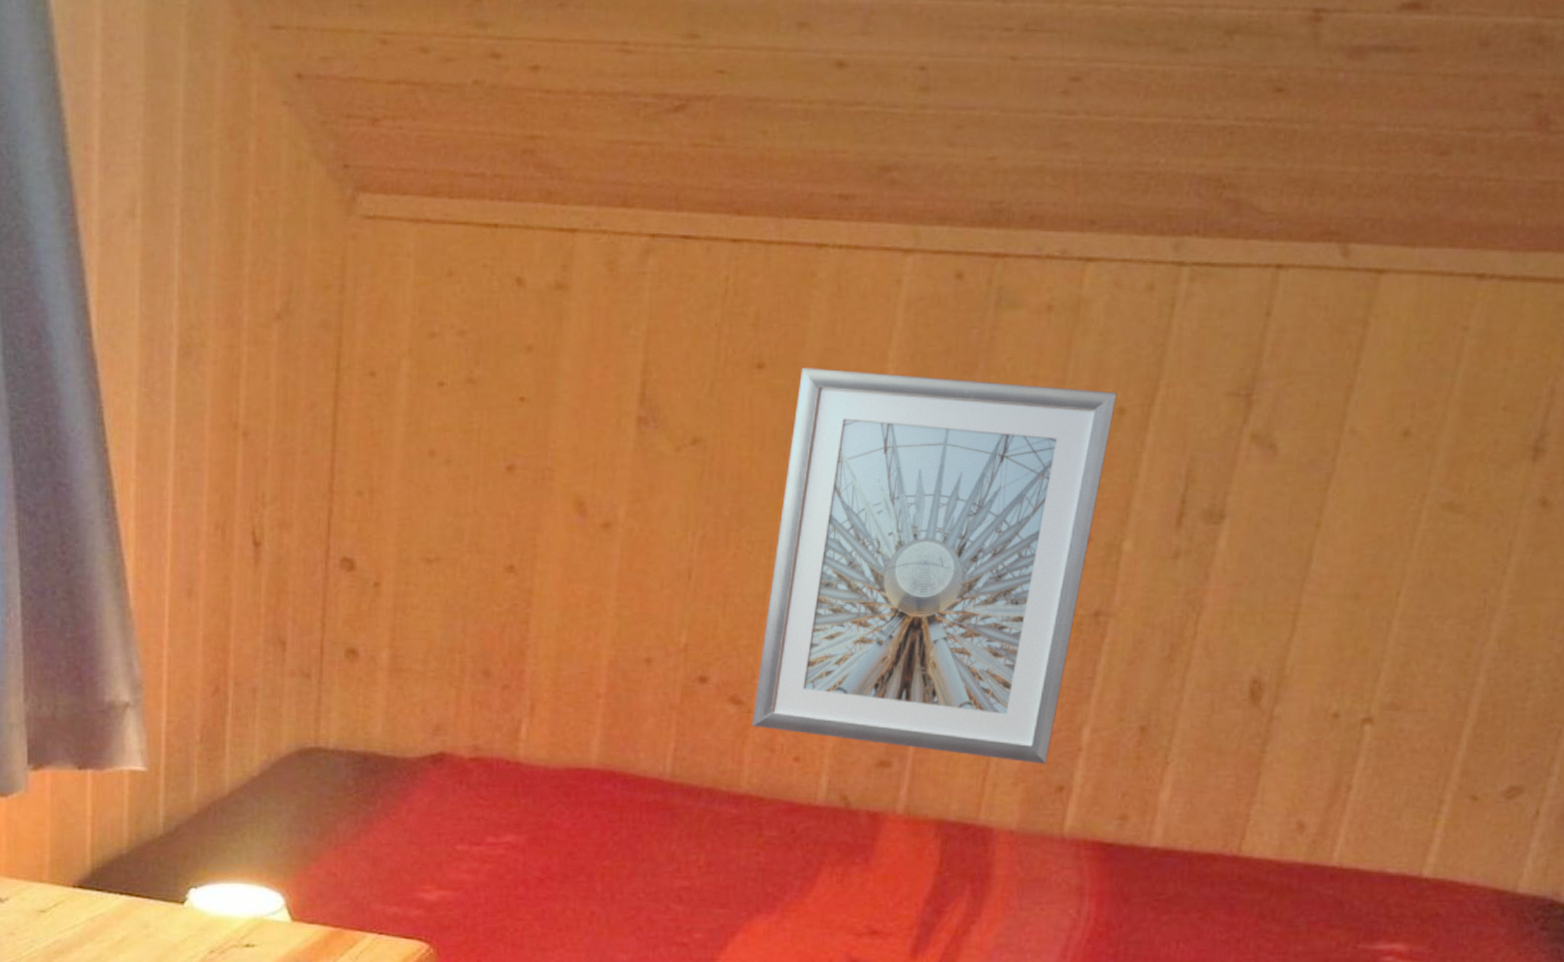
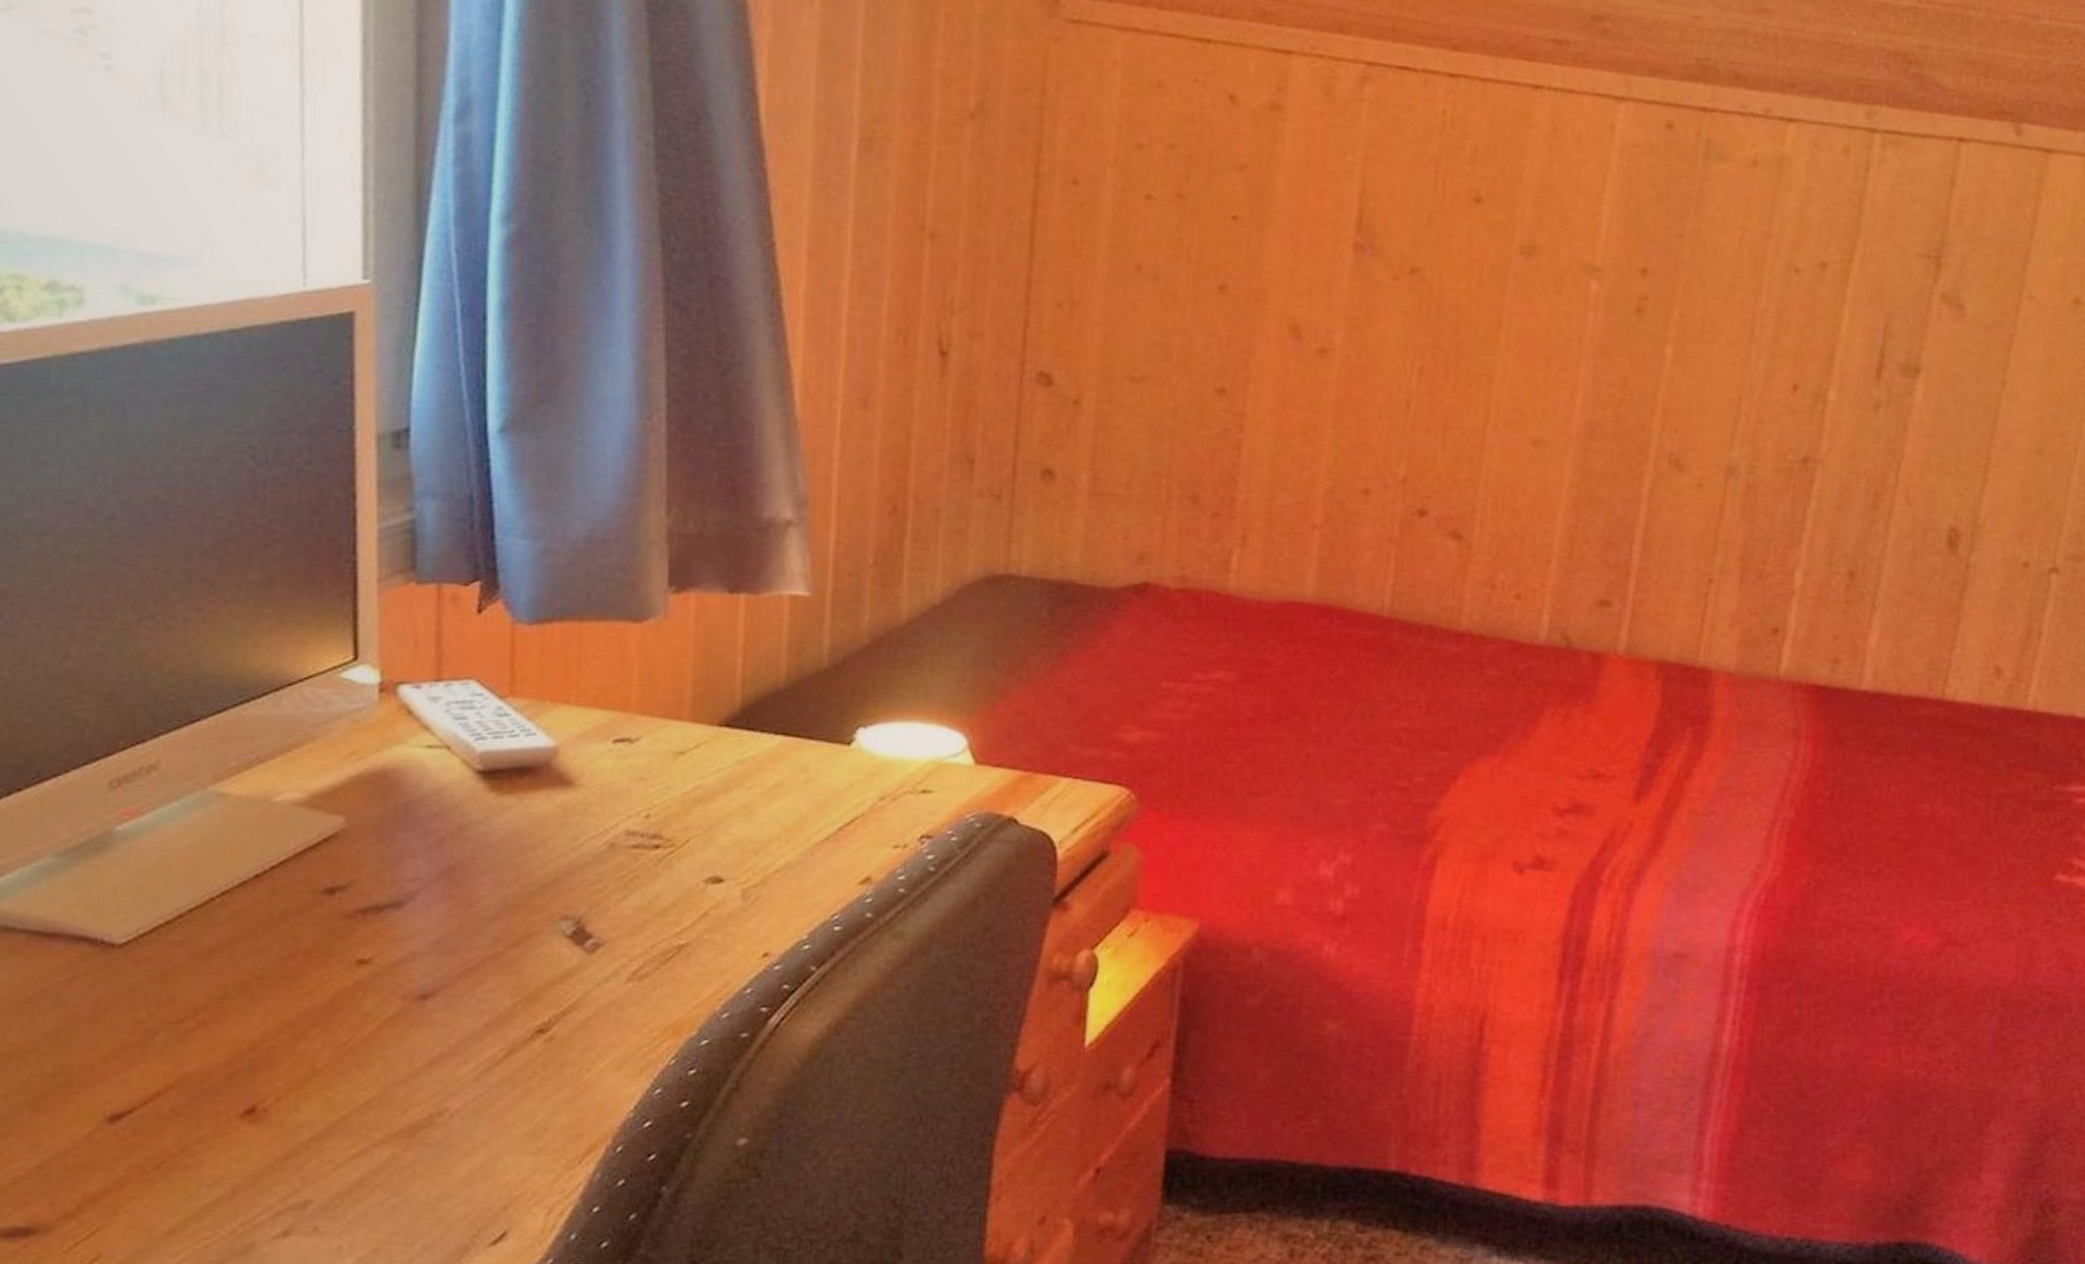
picture frame: present [751,368,1117,765] -> none [1472,205,1819,607]

